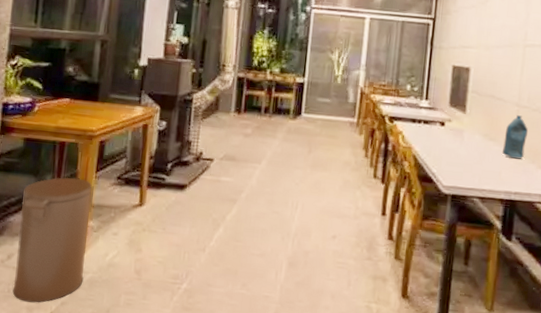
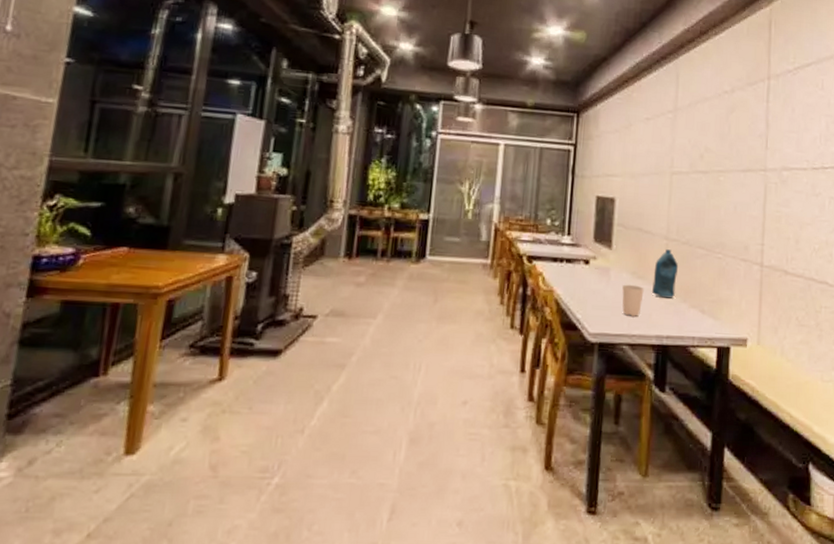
trash bin: present [12,177,93,303] -> none [32,349,155,523]
cup: none [474,145,495,174] -> present [622,284,644,317]

